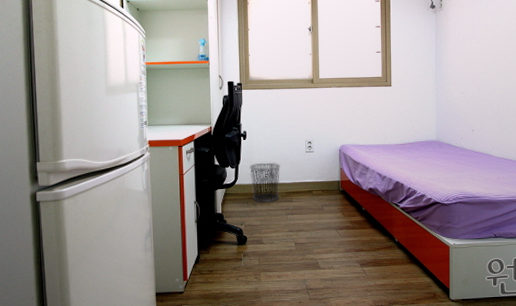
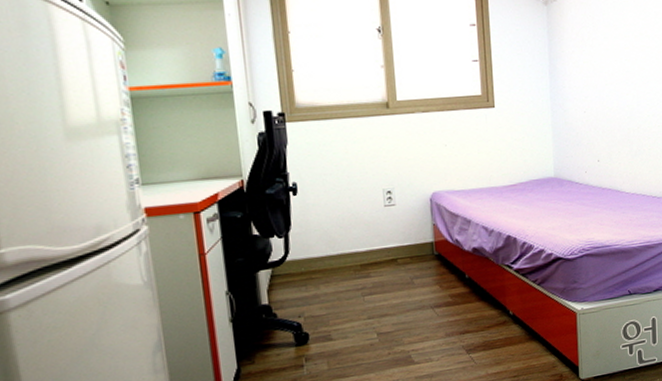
waste bin: present [249,162,281,203] -> none [305,224,352,284]

